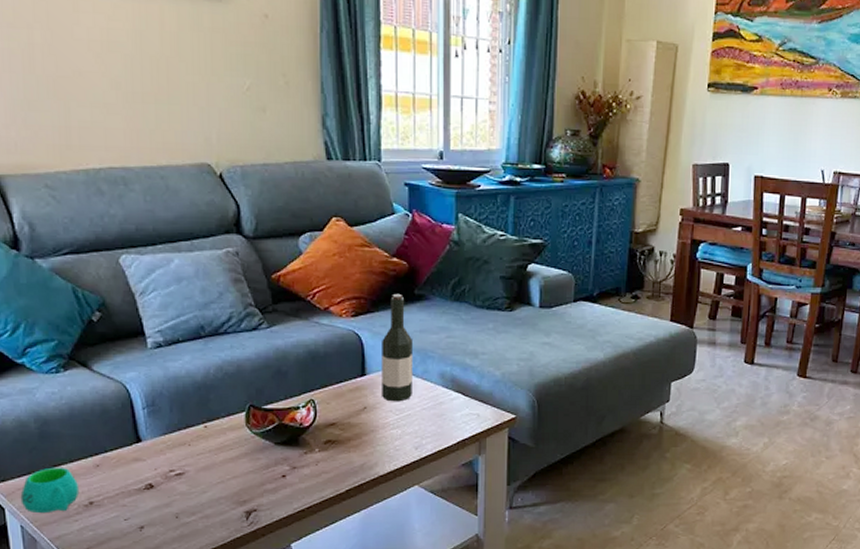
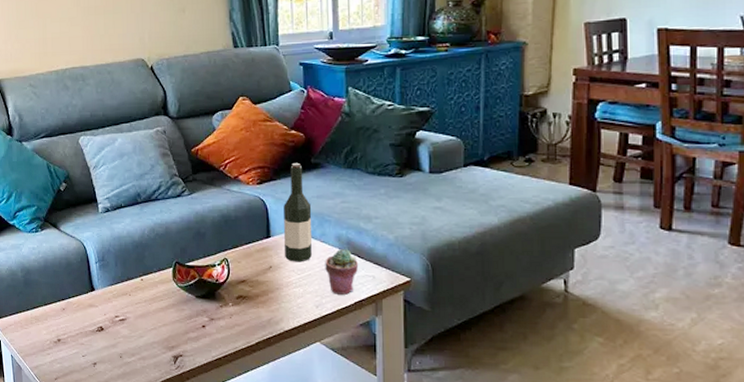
mug: present [20,467,80,514] -> none [11,308,51,347]
potted succulent: none [426,387,463,434] -> present [325,249,359,295]

